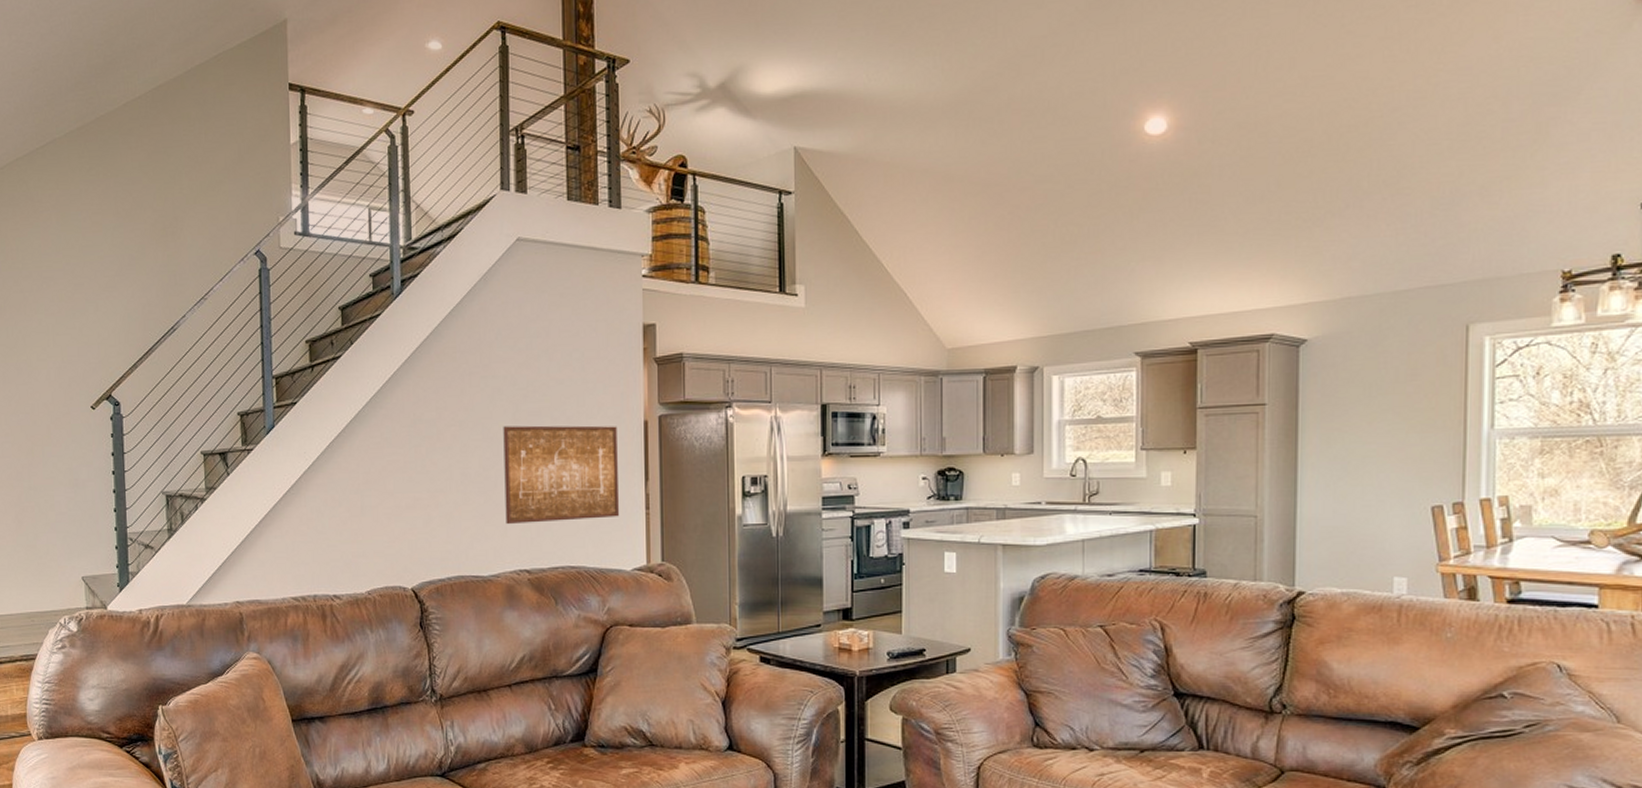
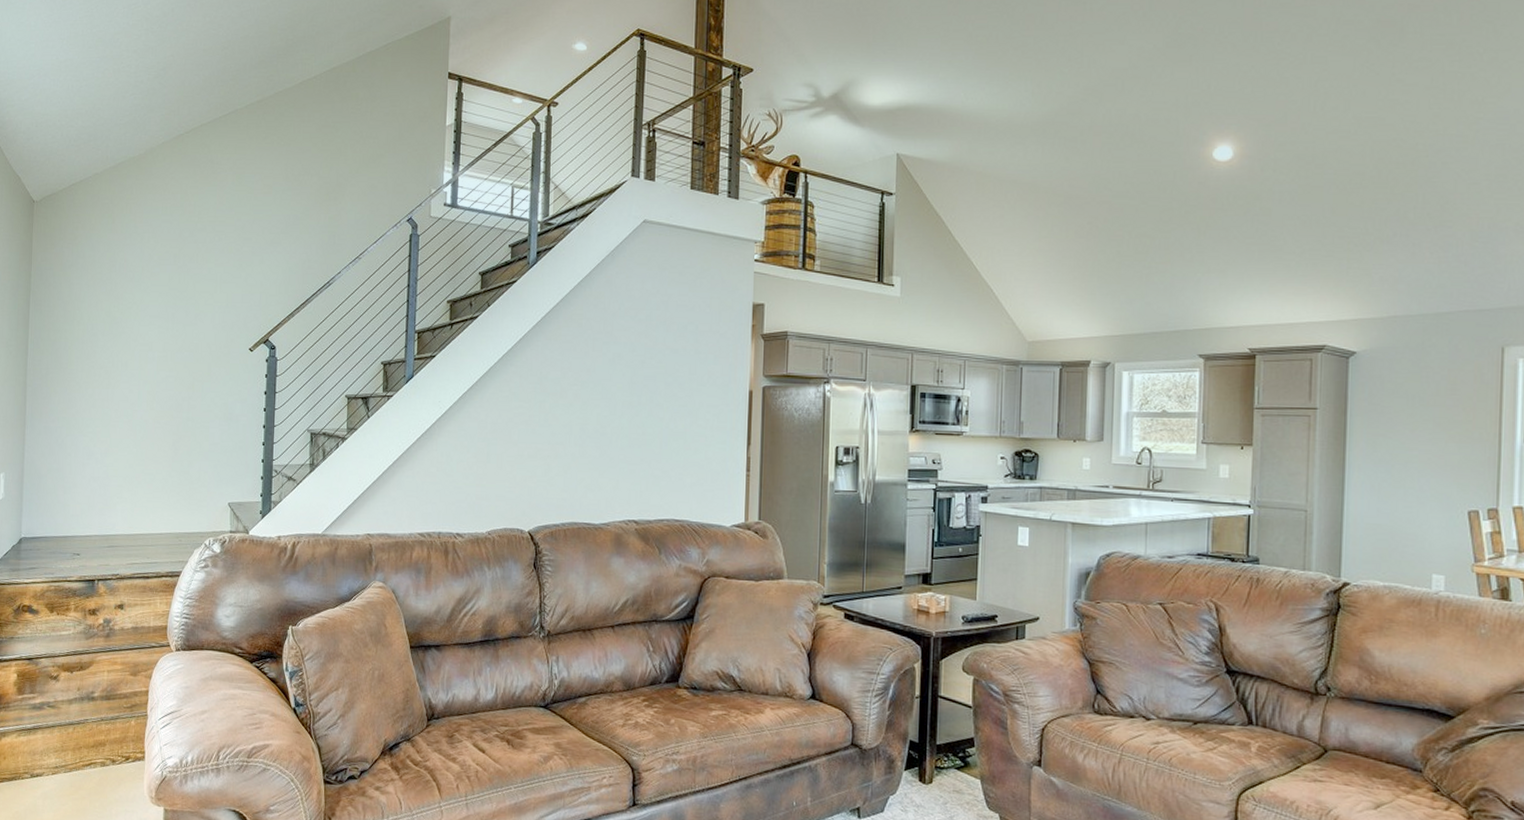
wall art: present [503,425,619,525] -> none [618,388,724,478]

